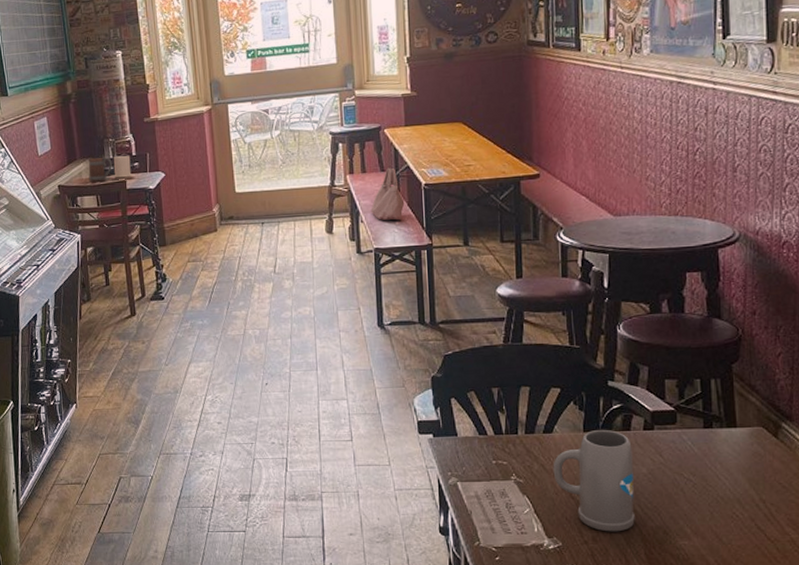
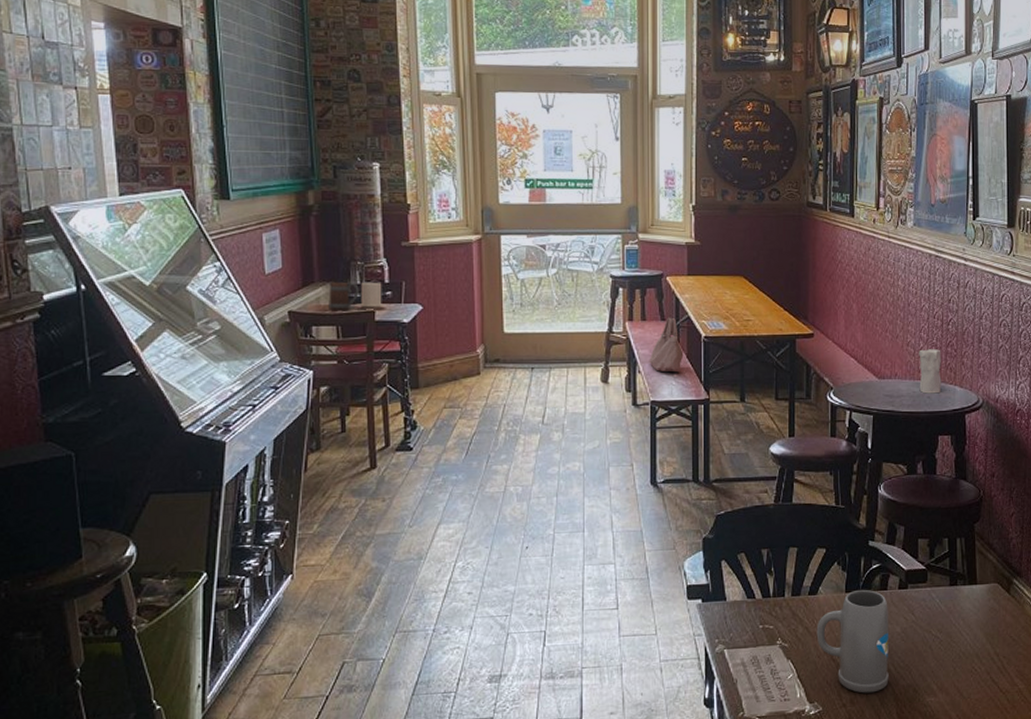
candle: none [660,181,689,229] -> present [919,349,942,394]

